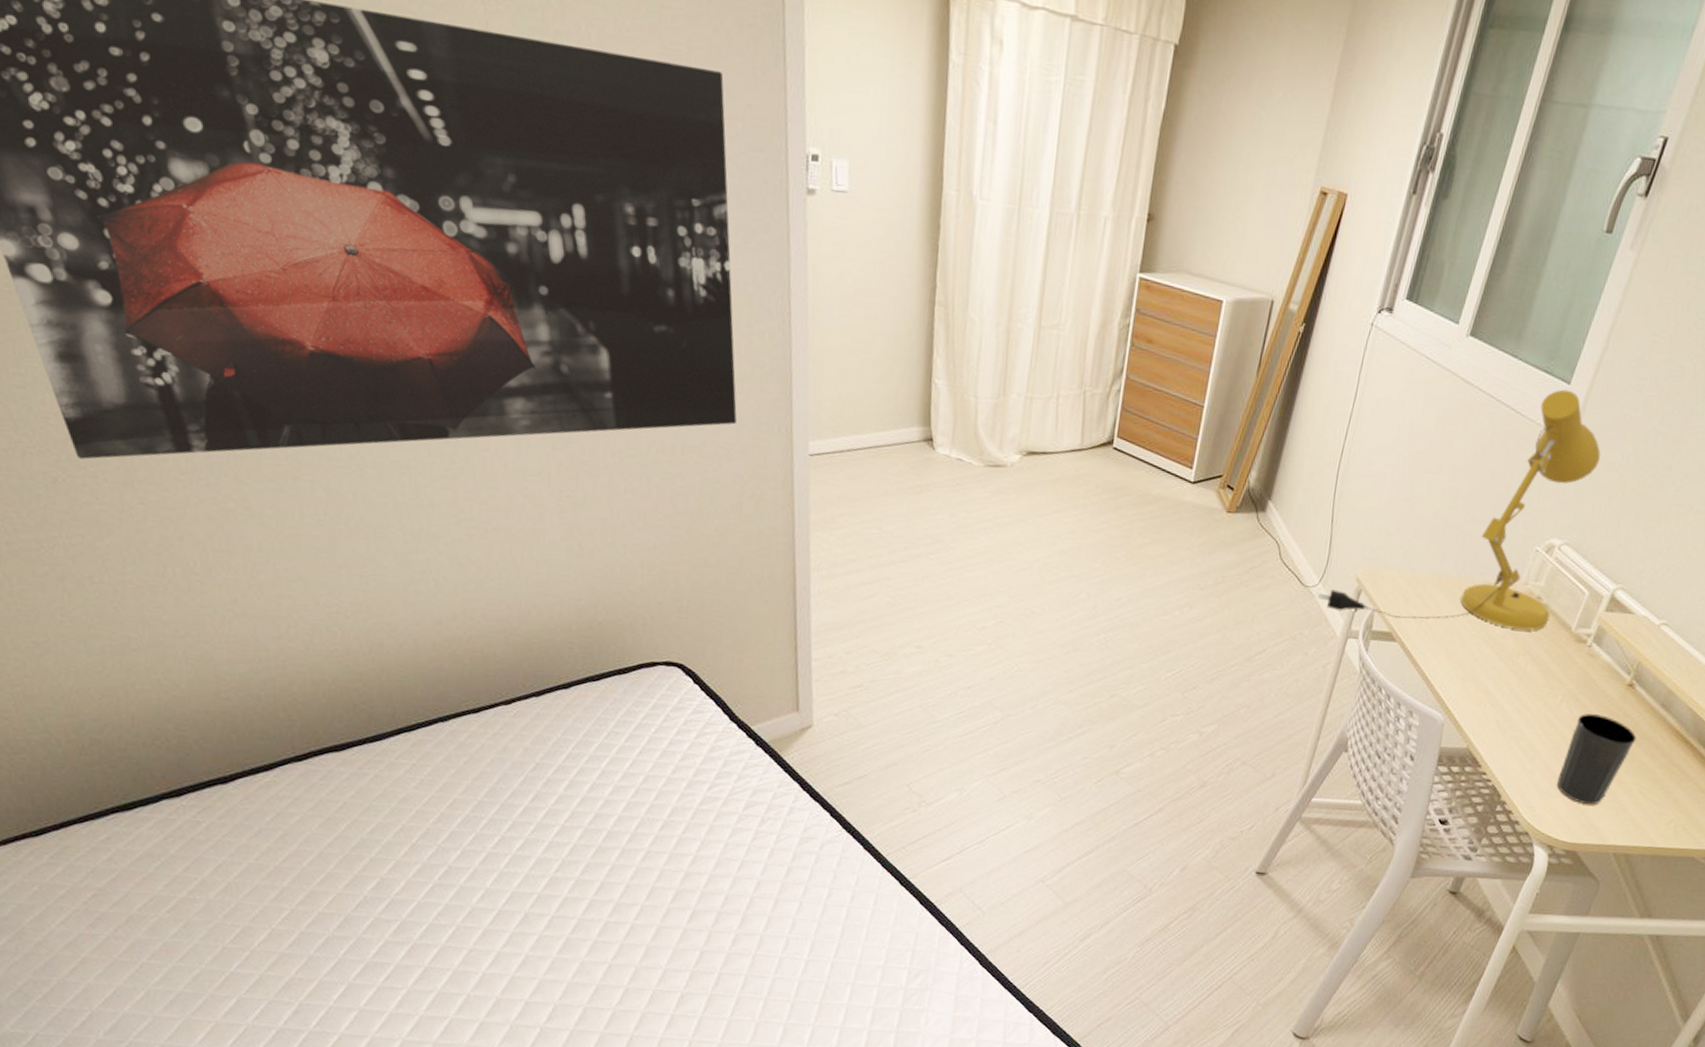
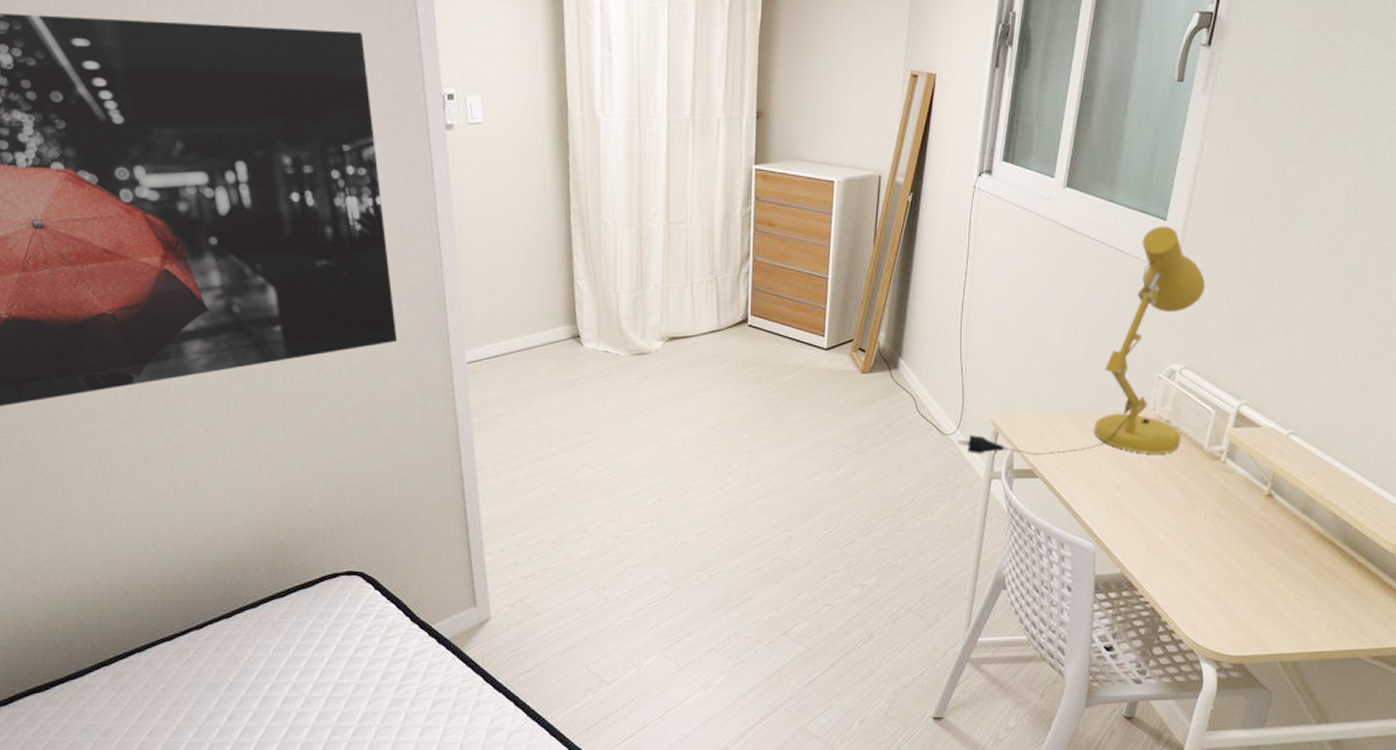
cup: present [1557,713,1637,805] -> none [1214,527,1284,617]

